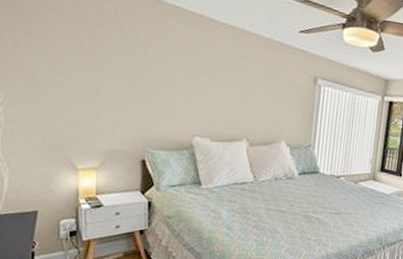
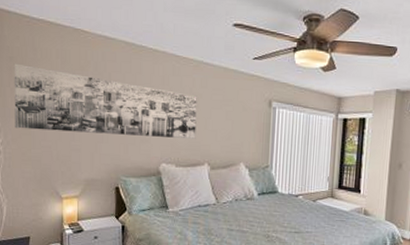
wall art: none [17,11,237,113] -> present [14,63,197,139]

